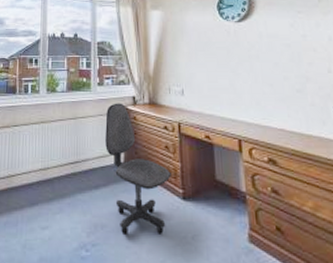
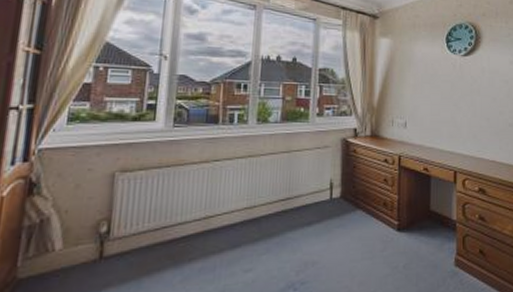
office chair: present [105,103,171,234] -> none [321,135,388,270]

